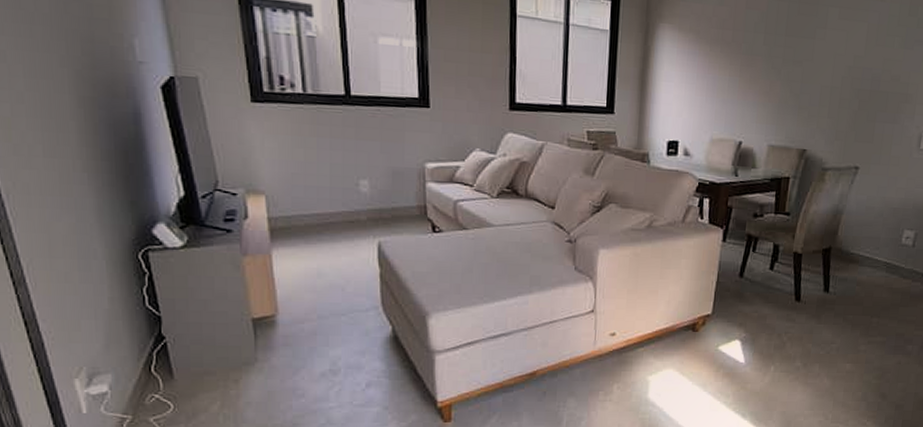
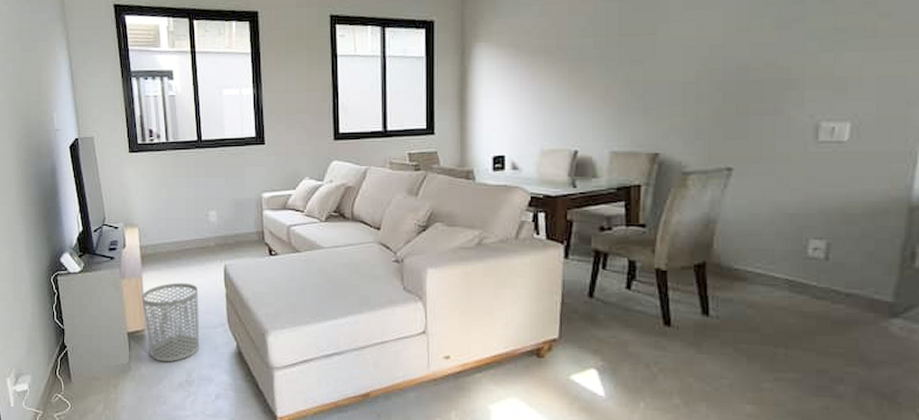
waste bin: none [271,261,348,351] -> present [142,282,200,362]

